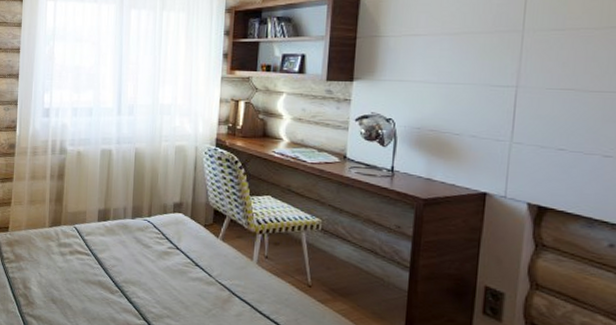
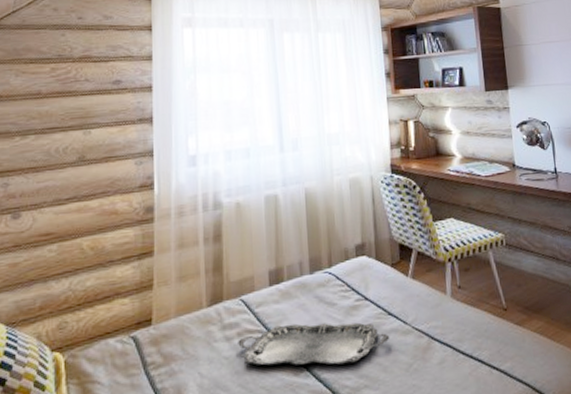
serving tray: none [69,253,195,296] -> present [238,322,390,366]

